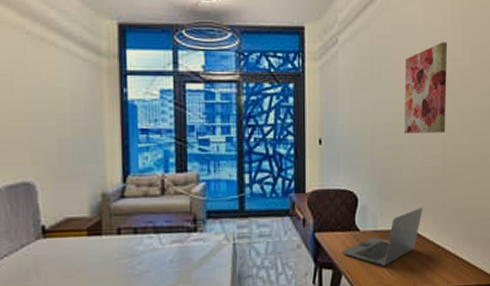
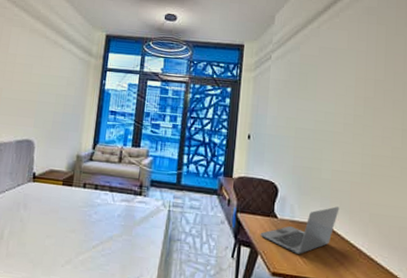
wall art: present [404,42,448,133] -> none [325,64,371,143]

